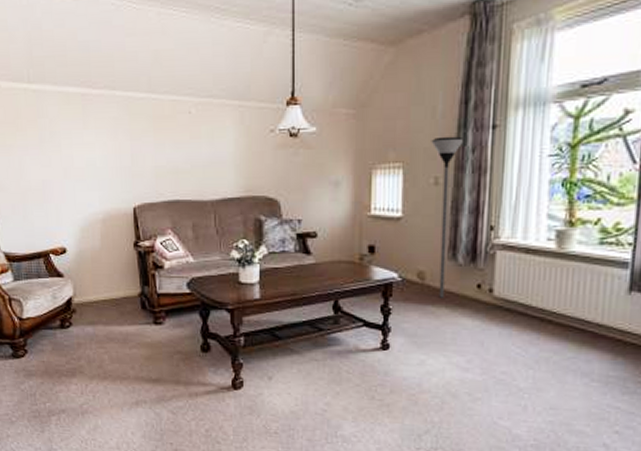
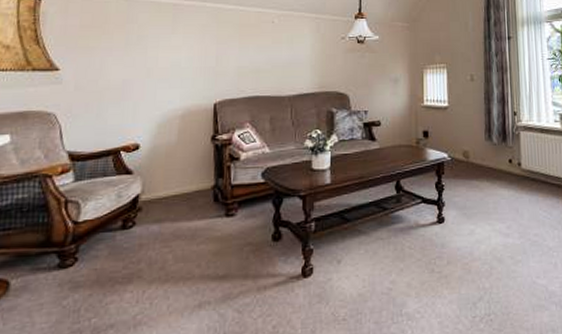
floor lamp: present [431,136,464,298] -> none [466,44,489,173]

